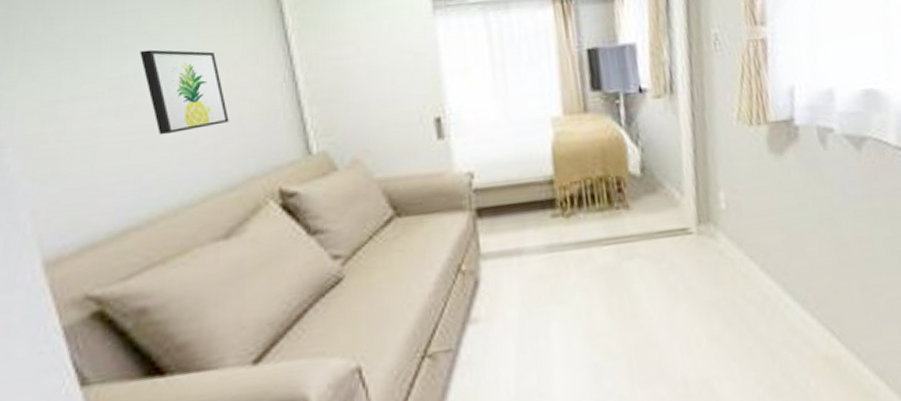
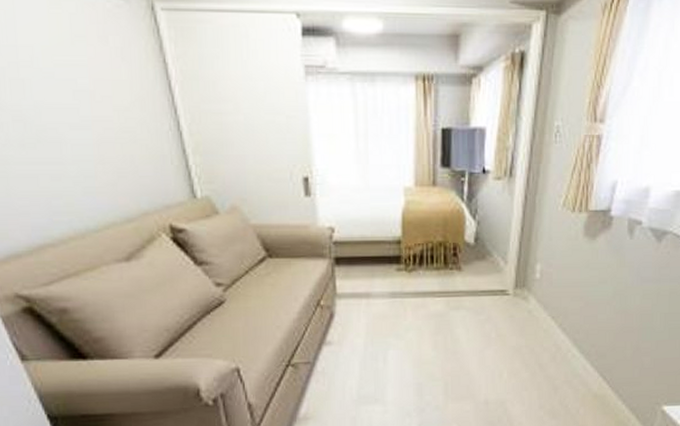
wall art: present [140,49,229,135] -> none [37,87,123,168]

